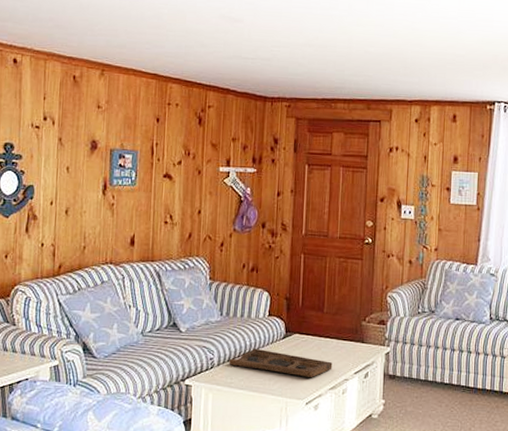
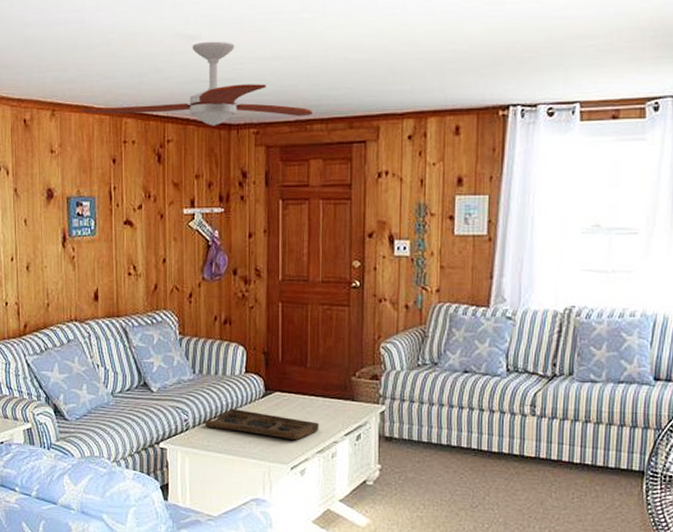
ceiling fan: none [127,25,337,97] -> present [79,41,312,126]

